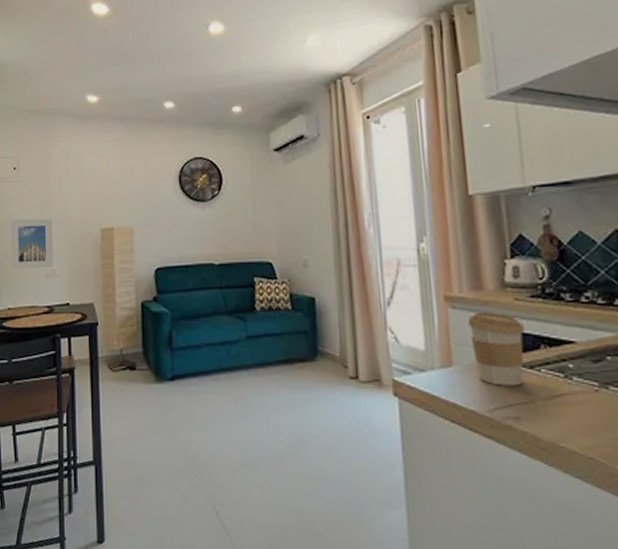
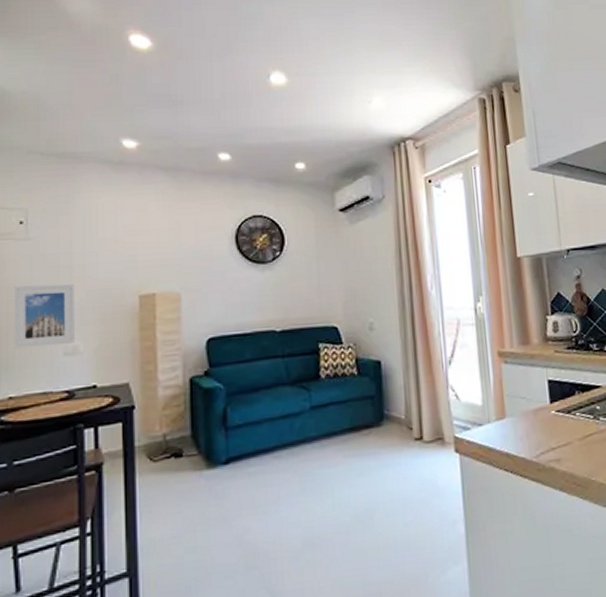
coffee cup: present [467,312,526,386] -> none [517,364,564,432]

